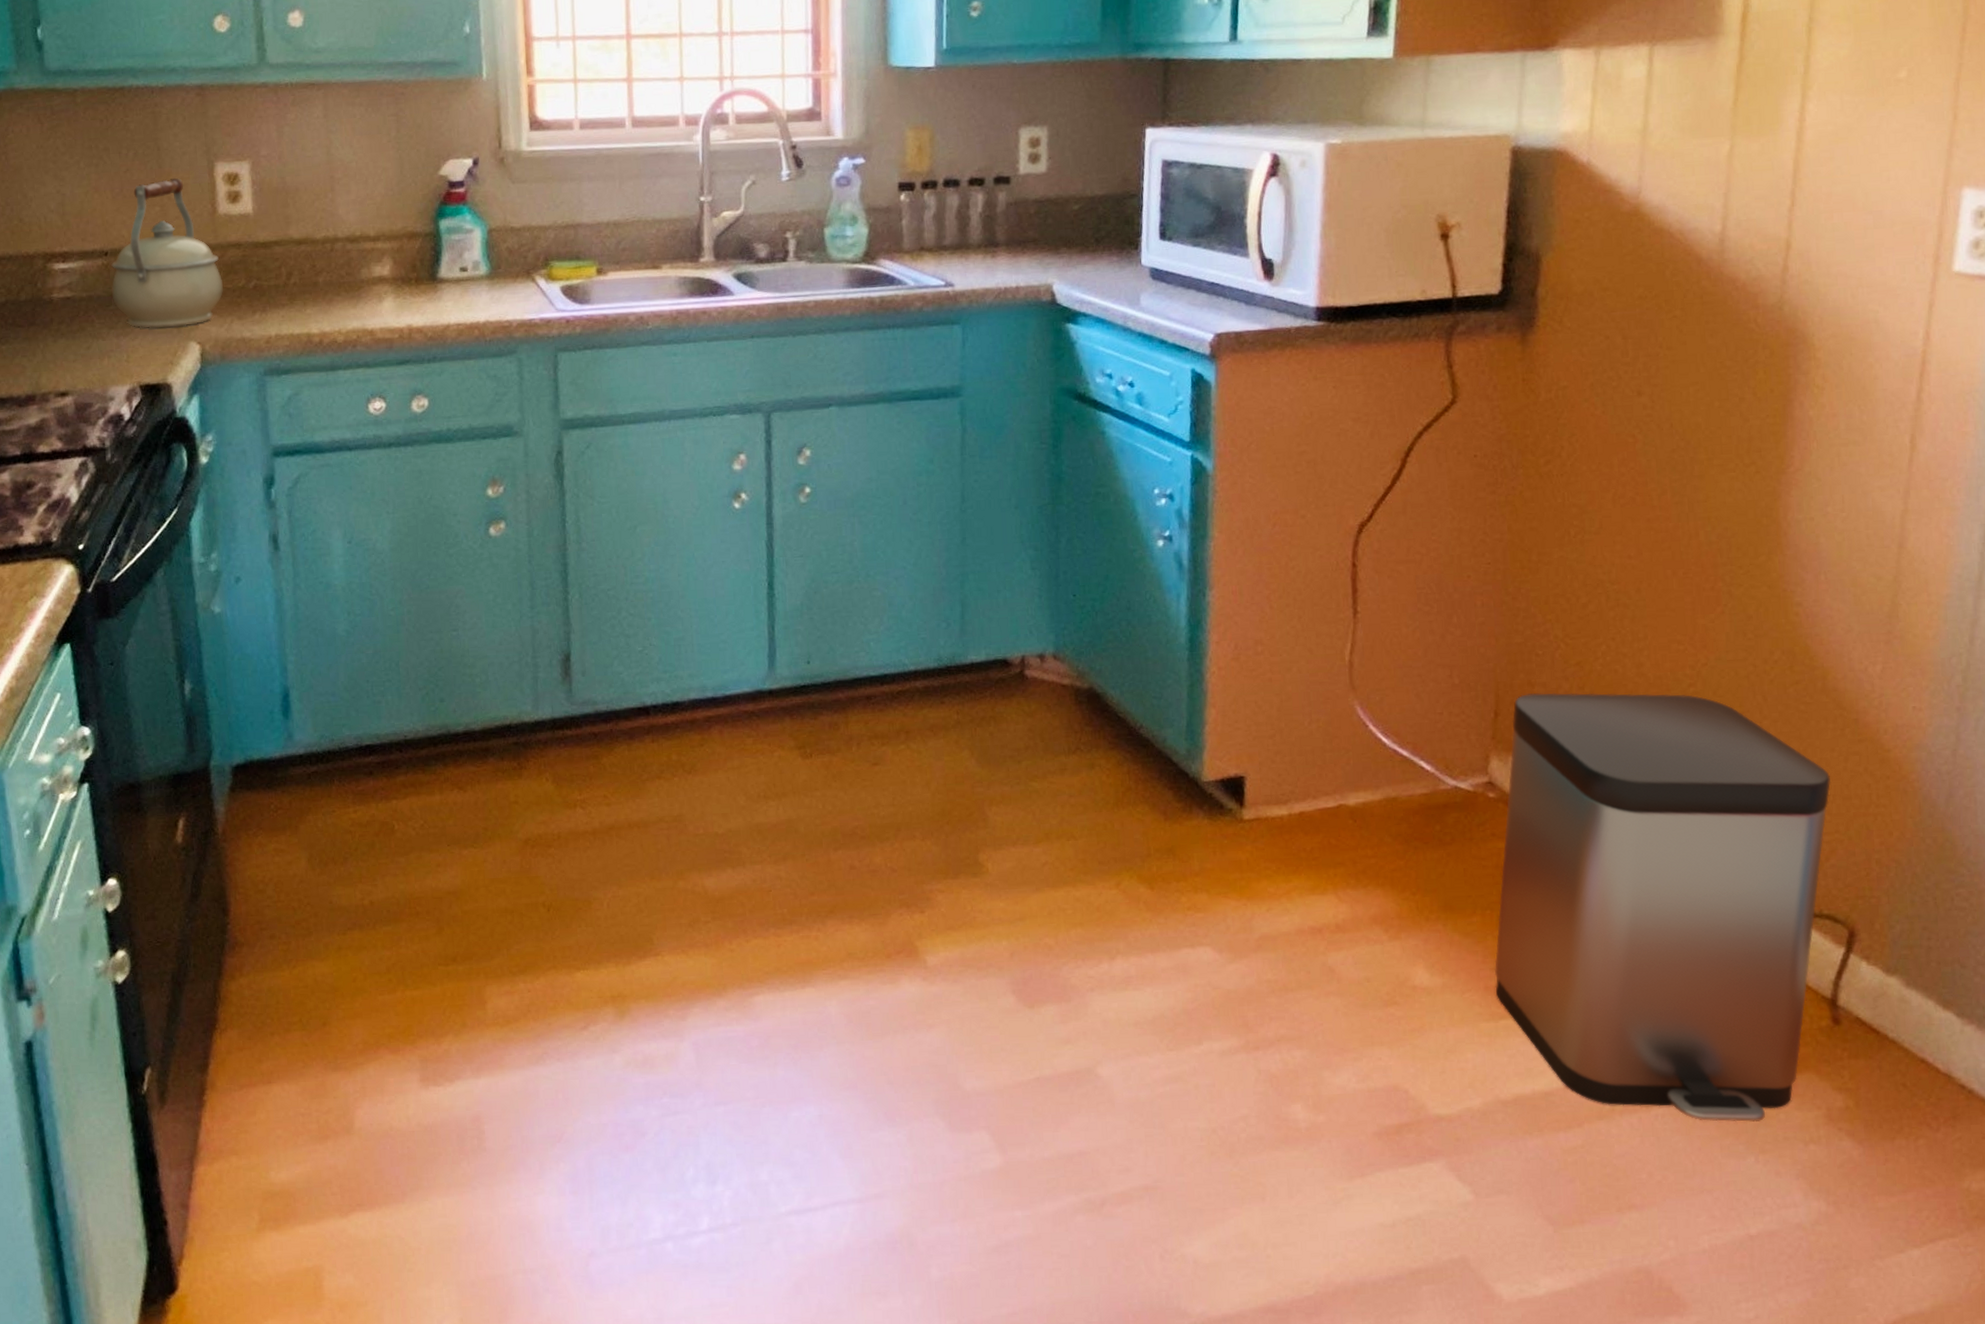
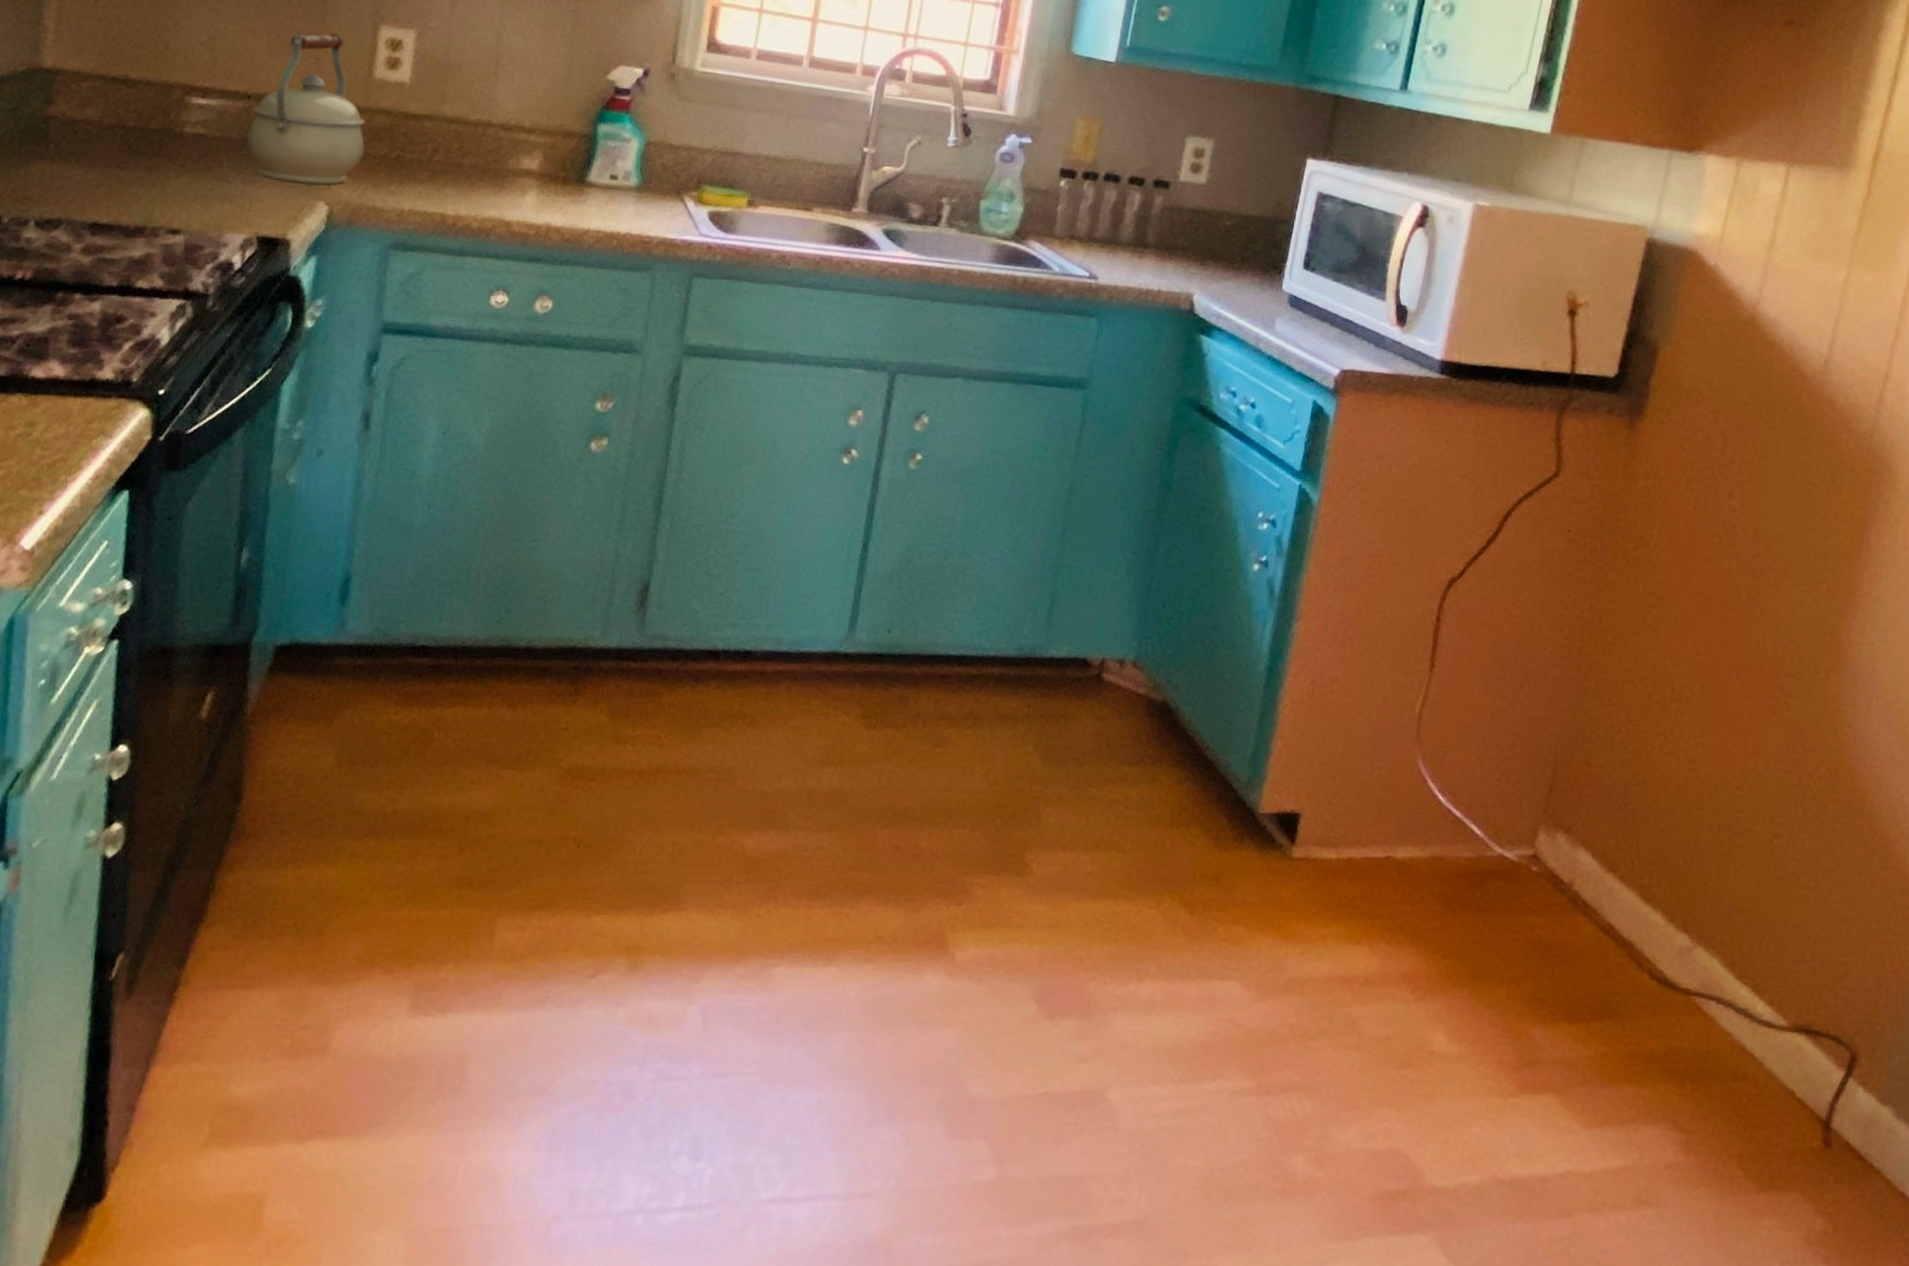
pedal bin: present [1495,692,1830,1122] -> none [1509,772,1854,1235]

